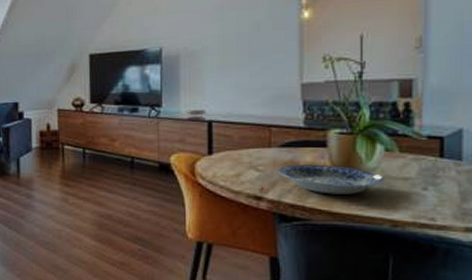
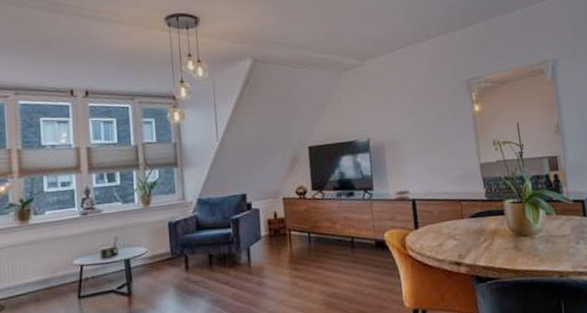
plate: present [278,164,385,194] -> none [470,230,550,255]

